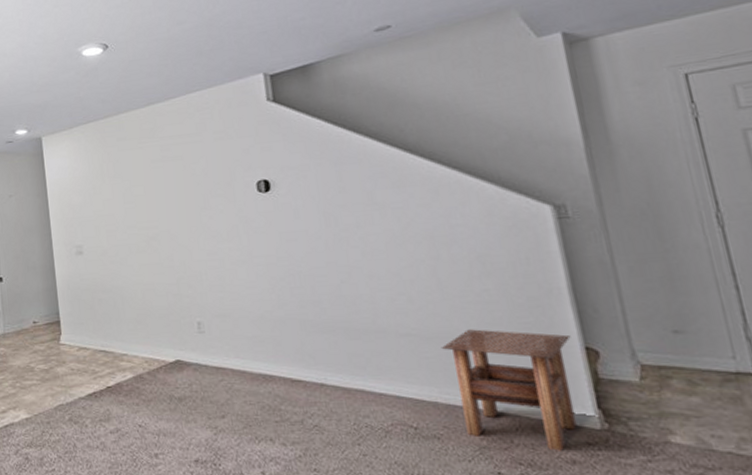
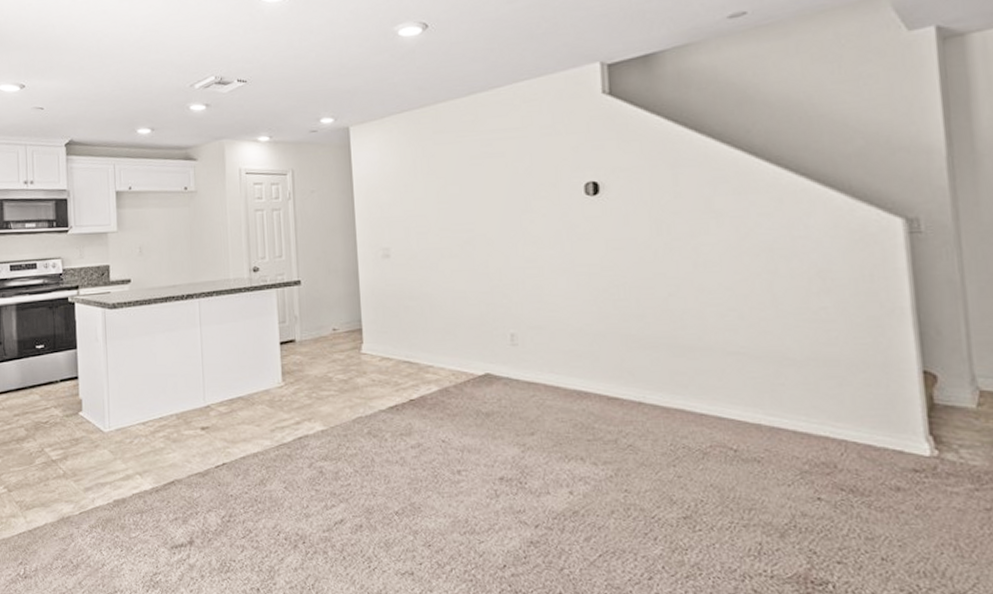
side table: present [441,329,577,451] -> none [769,349,909,477]

